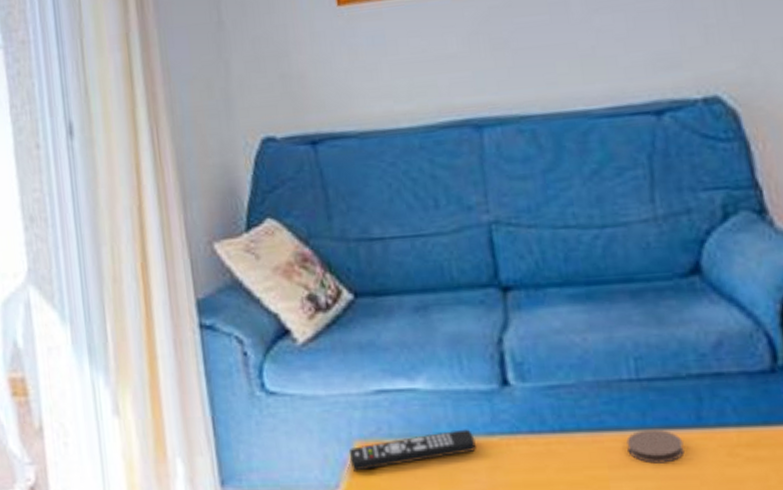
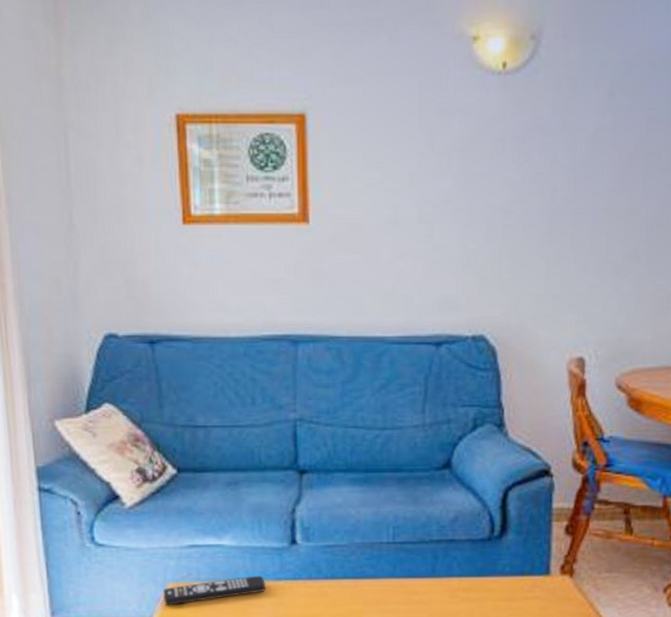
coaster: present [626,429,685,464] -> none [379,578,420,602]

